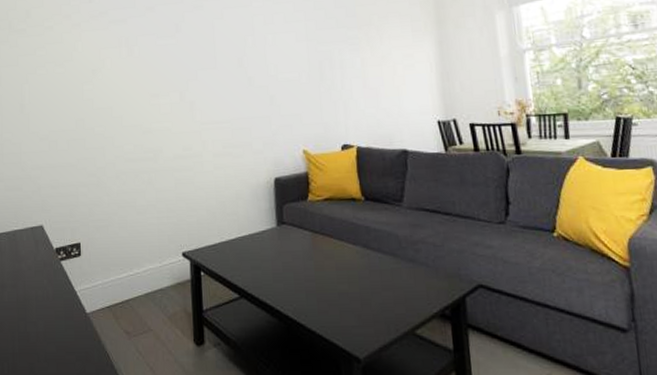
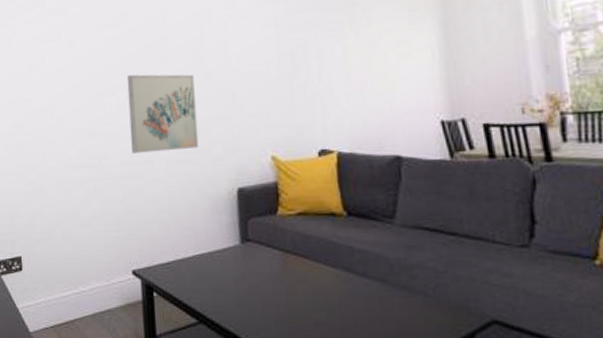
wall art: none [179,78,242,148] -> present [126,74,199,153]

